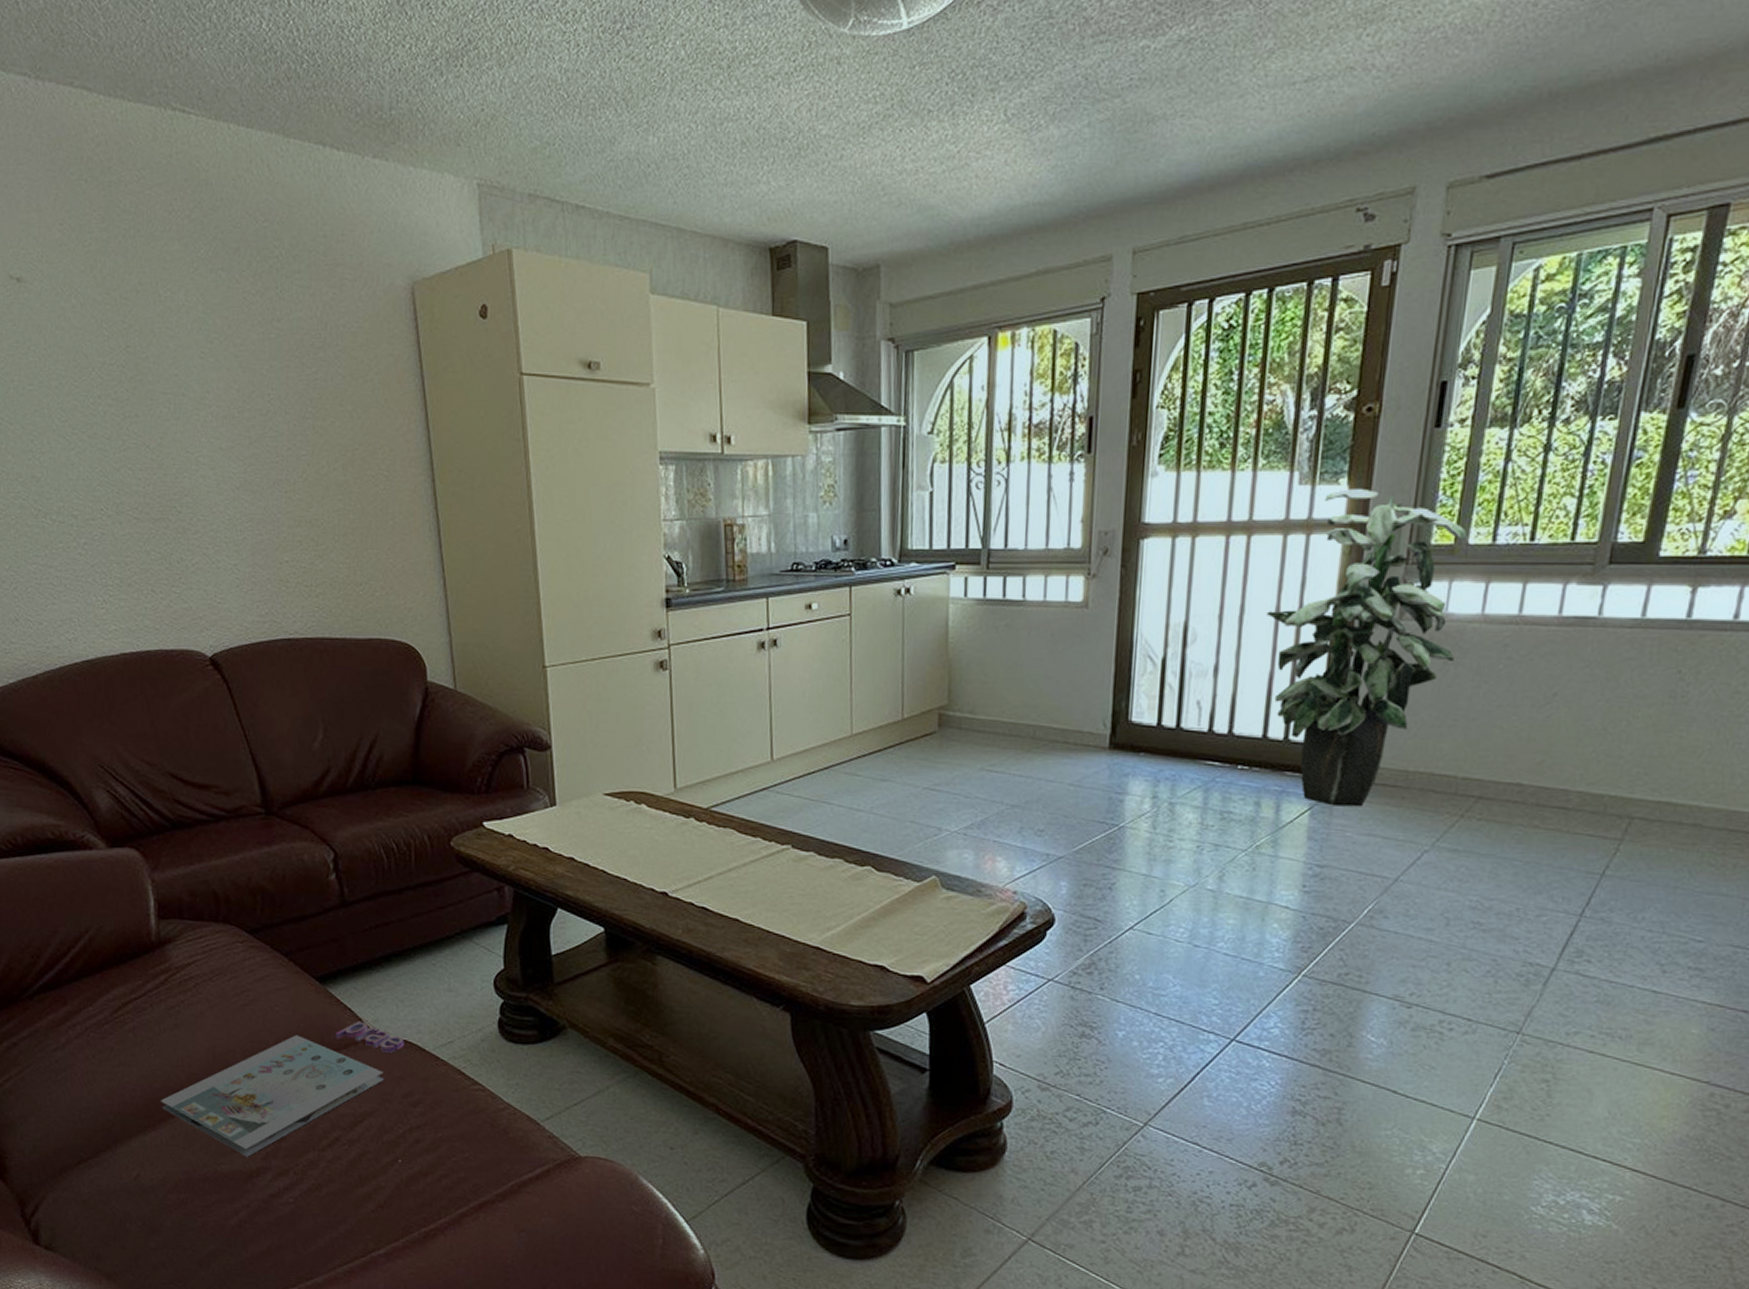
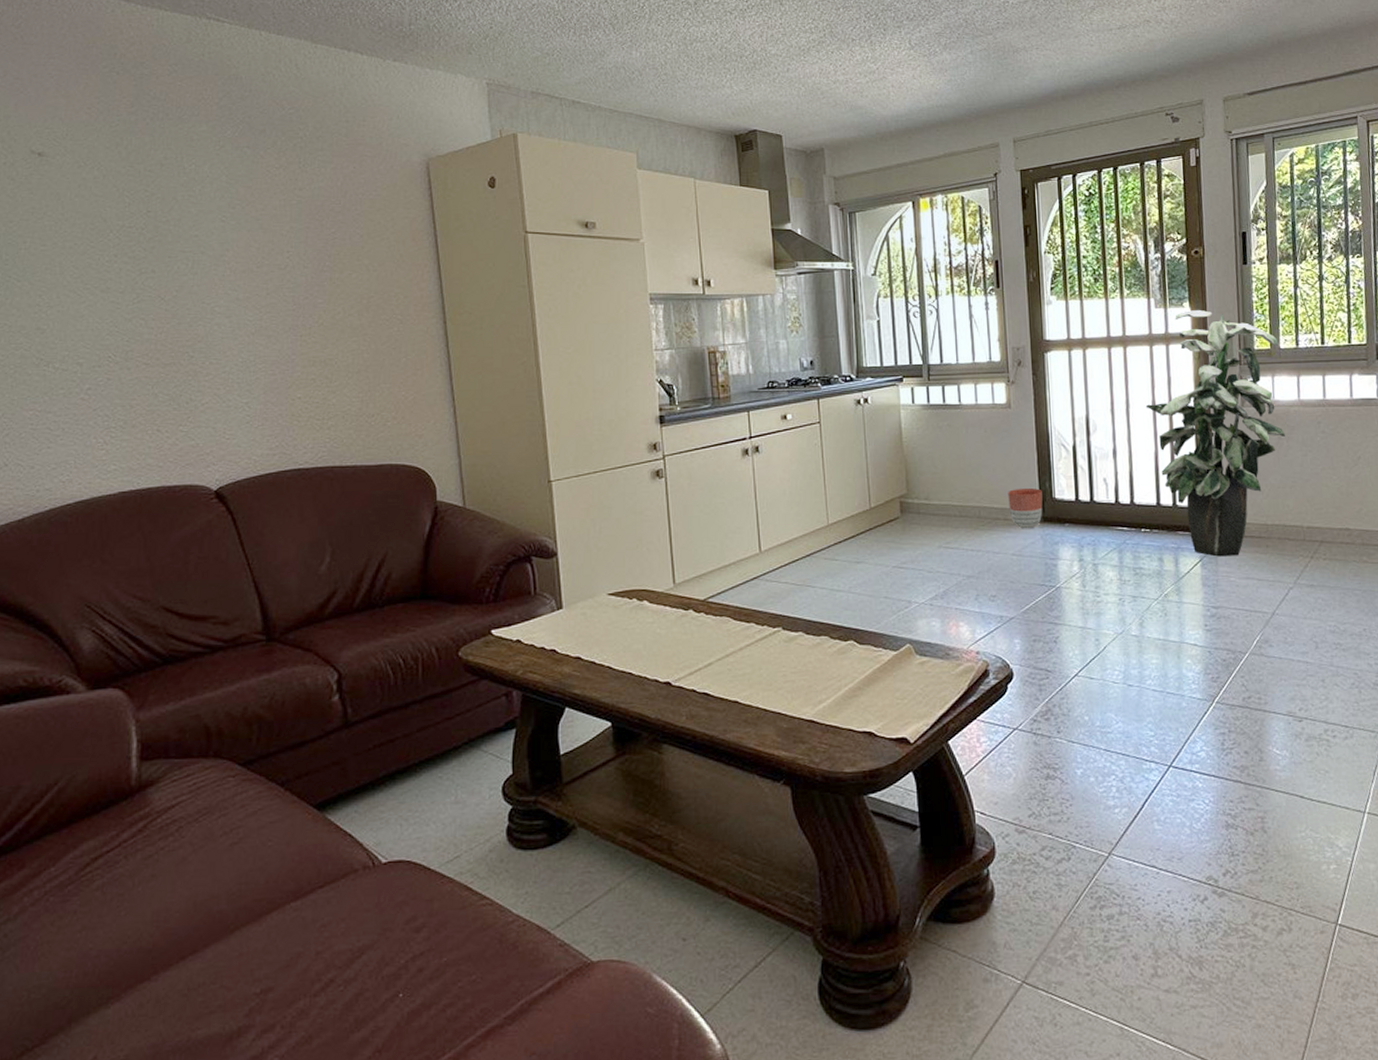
magazine: present [161,1021,405,1157] -> none [129,846,408,1017]
planter: none [1071,706,1116,756] -> present [1008,487,1043,529]

